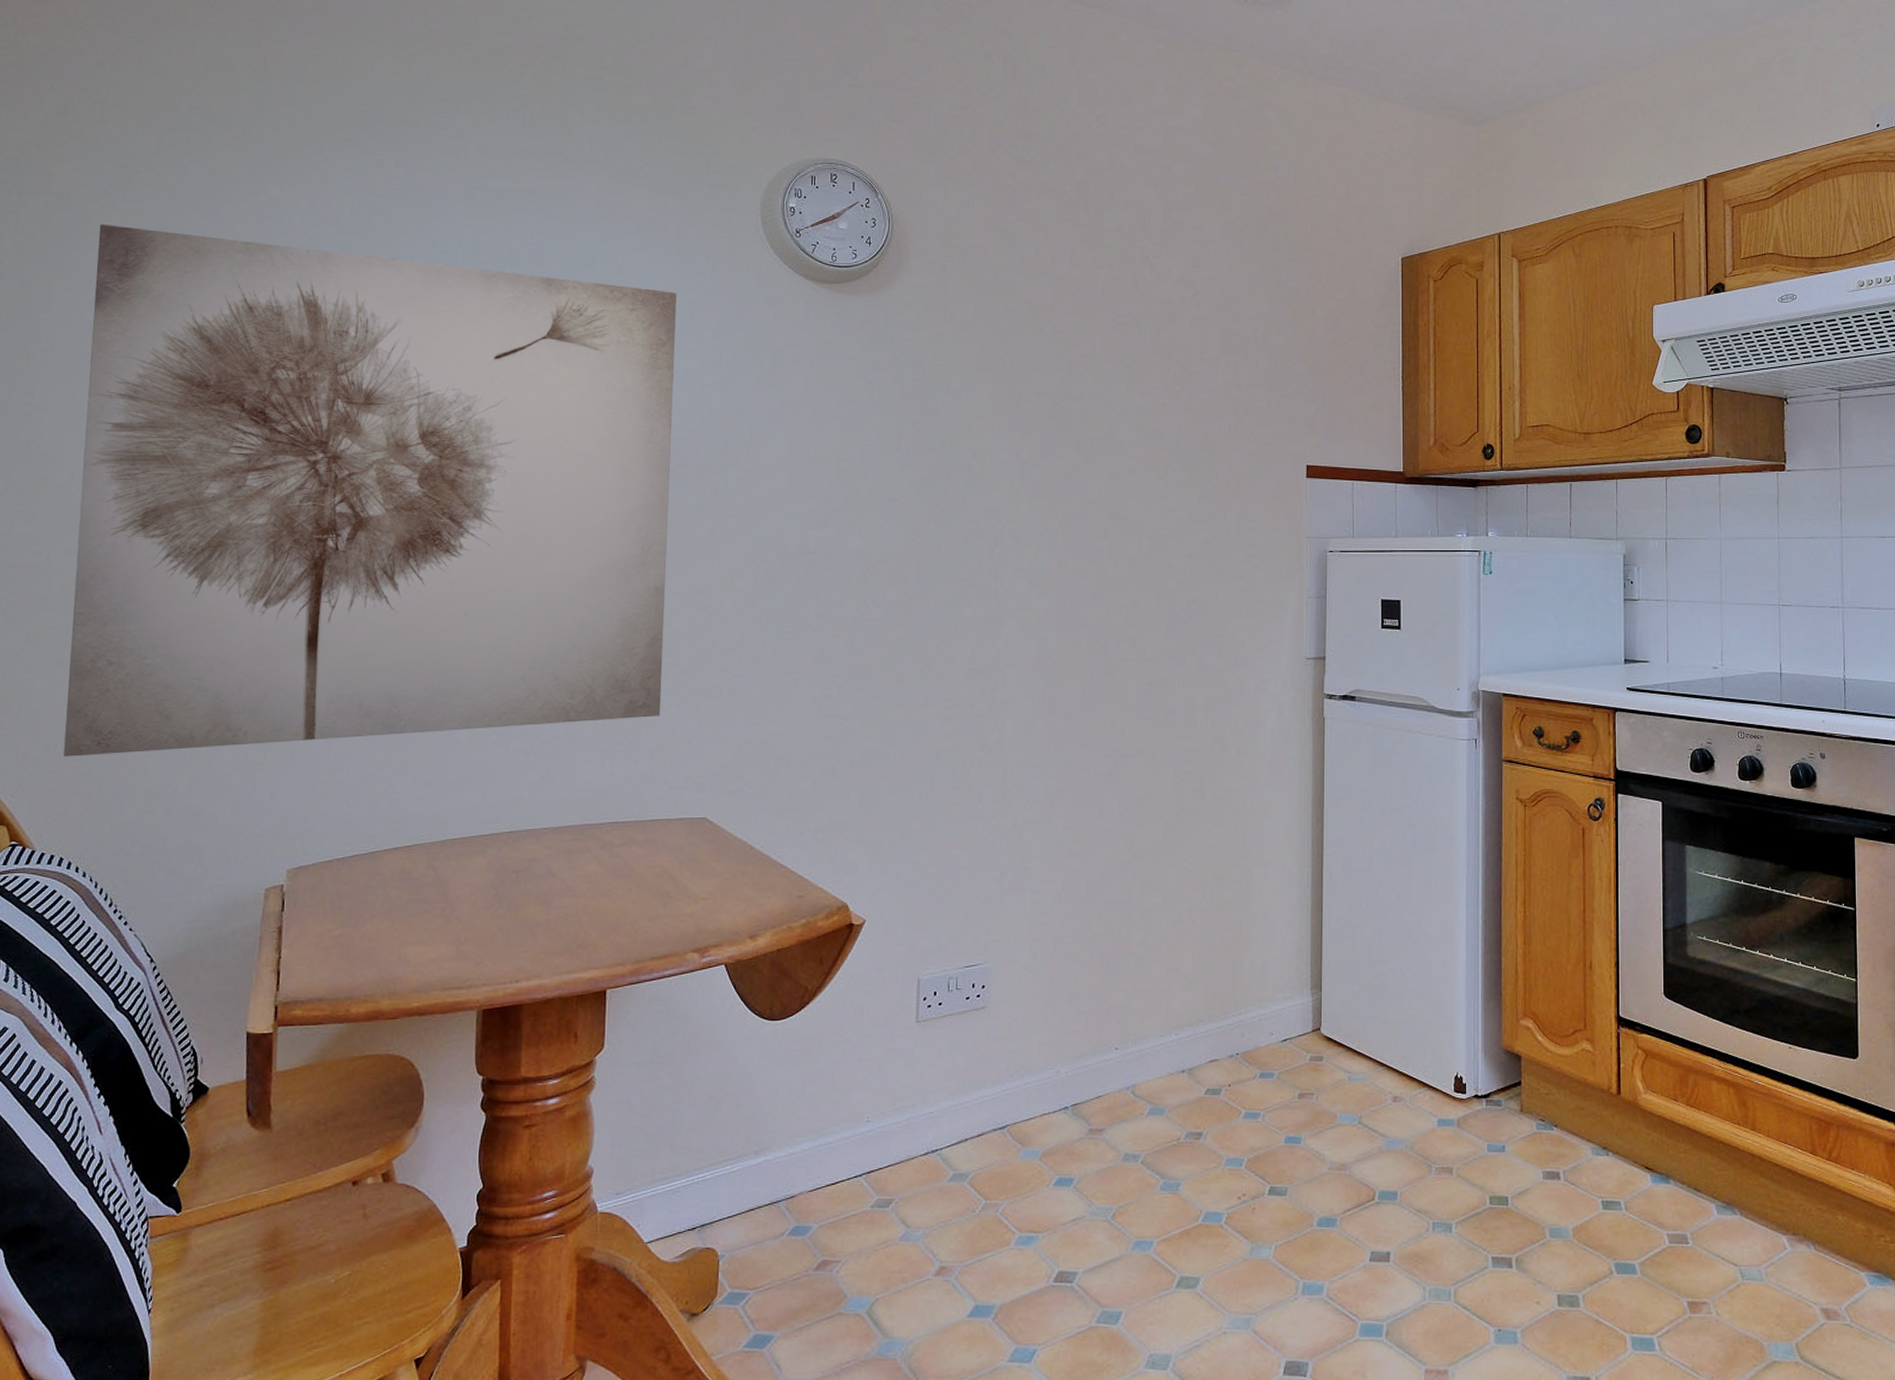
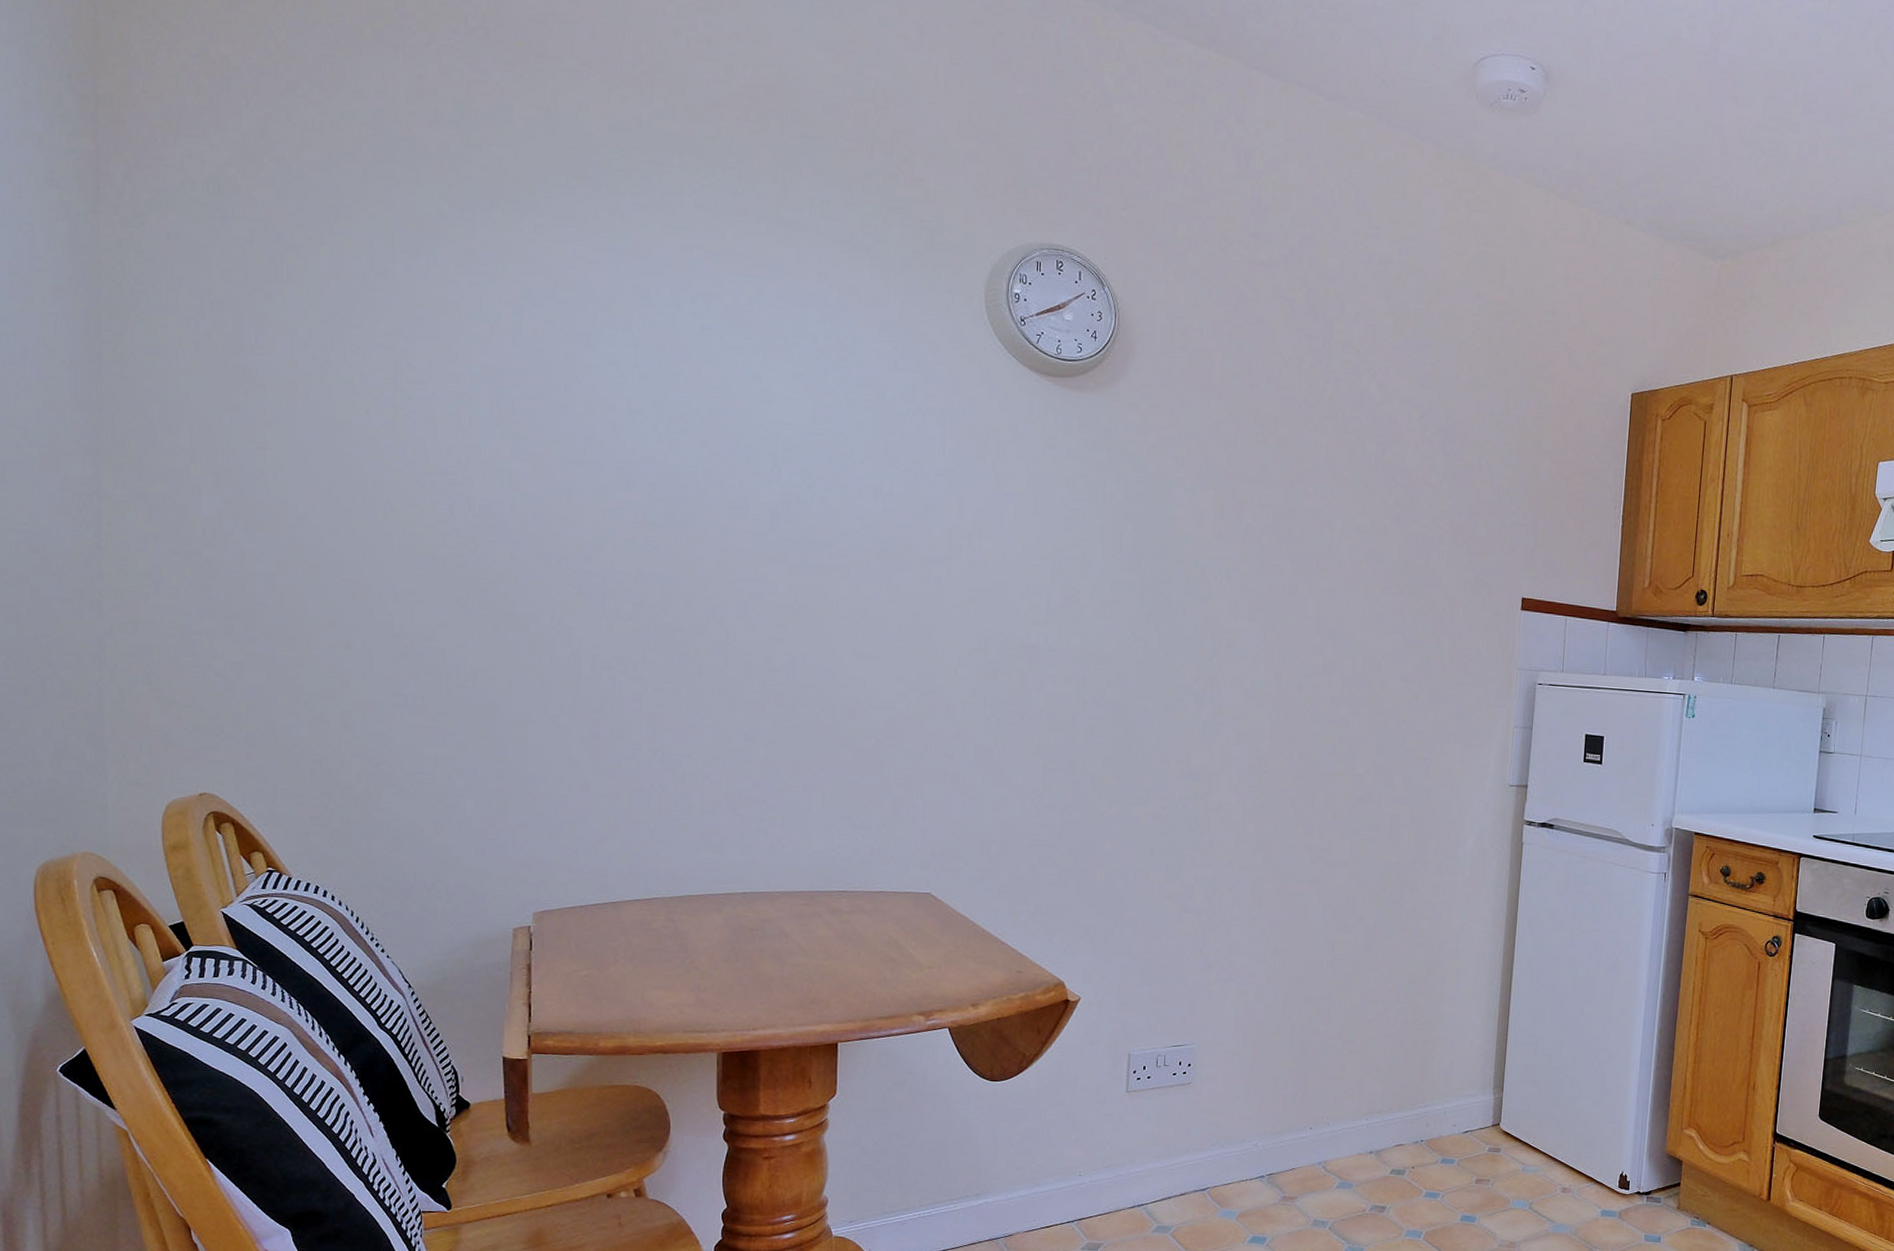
wall art: present [63,223,677,757] -> none [308,257,900,795]

